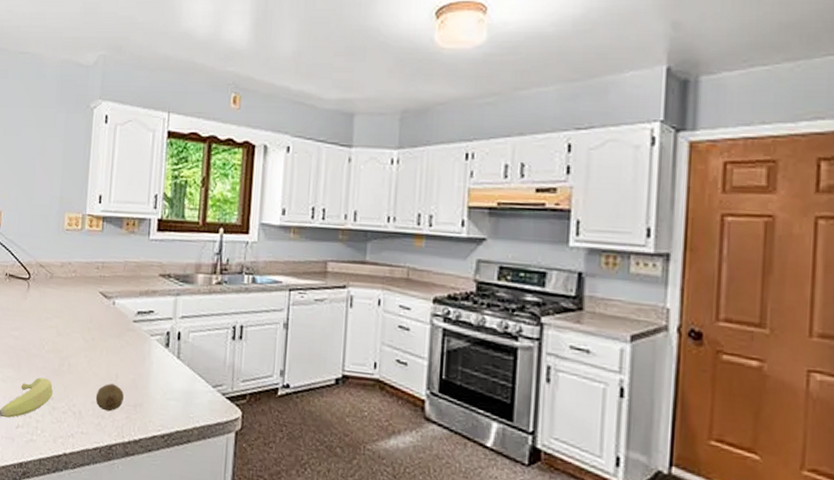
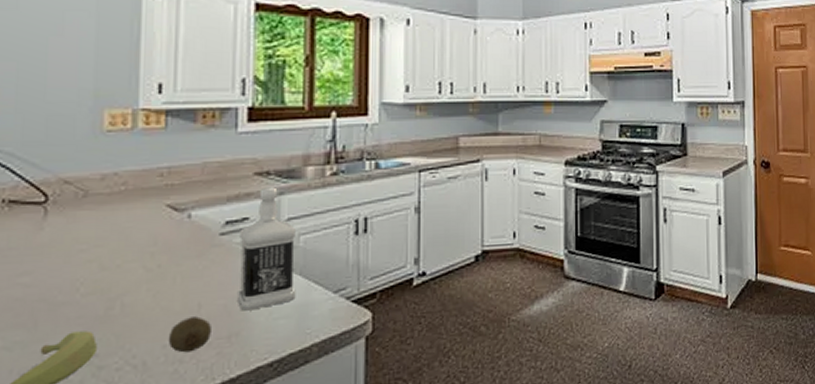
bottle: none [142,287,187,388] -> present [236,187,296,311]

